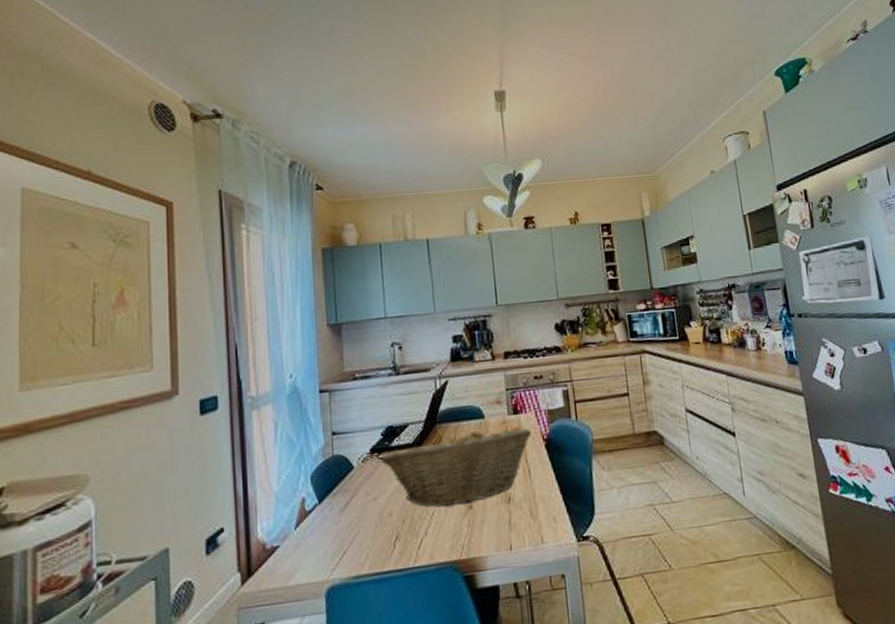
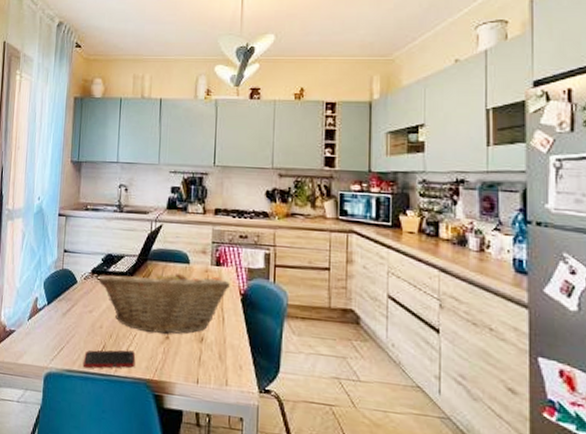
cell phone: none [373,532,438,569] -> present [83,350,136,368]

